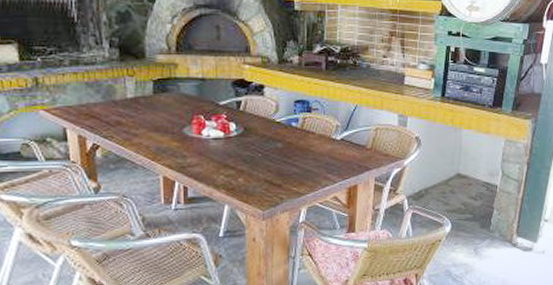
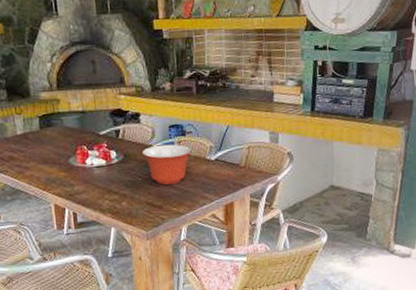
mixing bowl: none [264,120,317,163] -> present [142,144,192,185]

